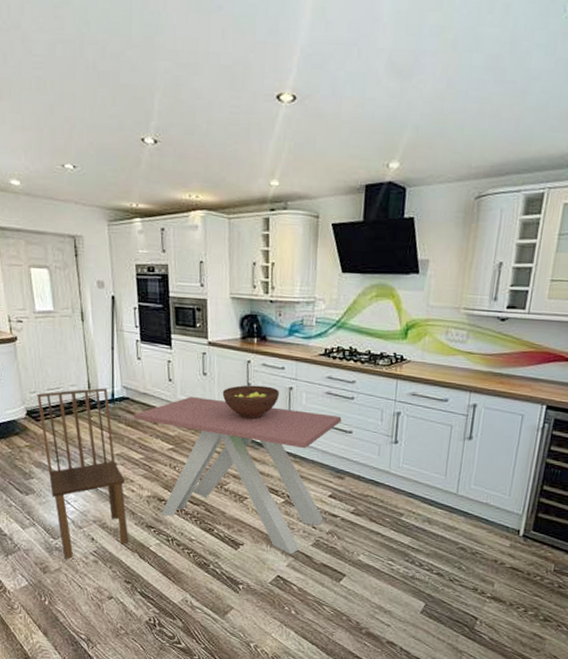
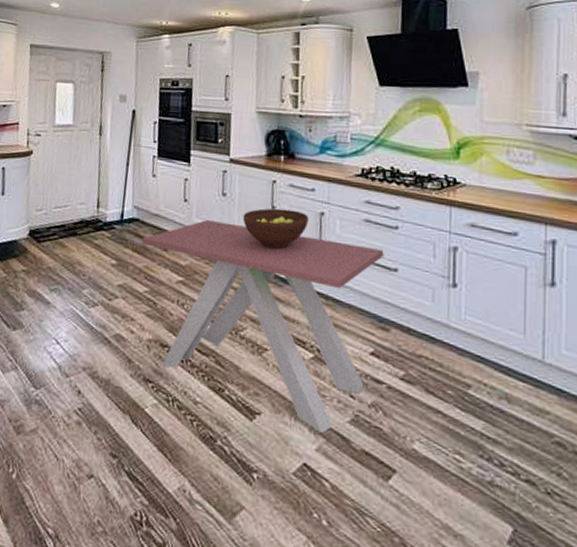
dining chair: present [37,388,129,559] -> none [41,207,124,417]

